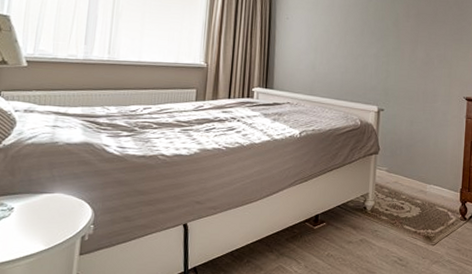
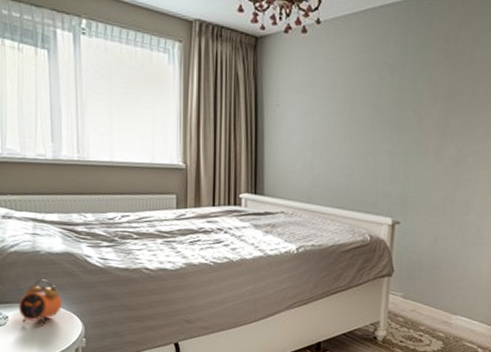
alarm clock: none [26,169,75,213] -> present [18,279,63,324]

